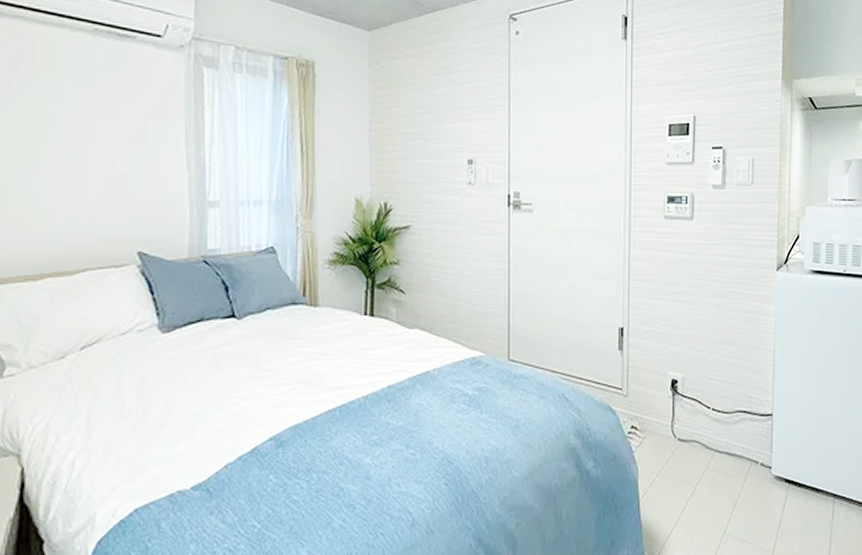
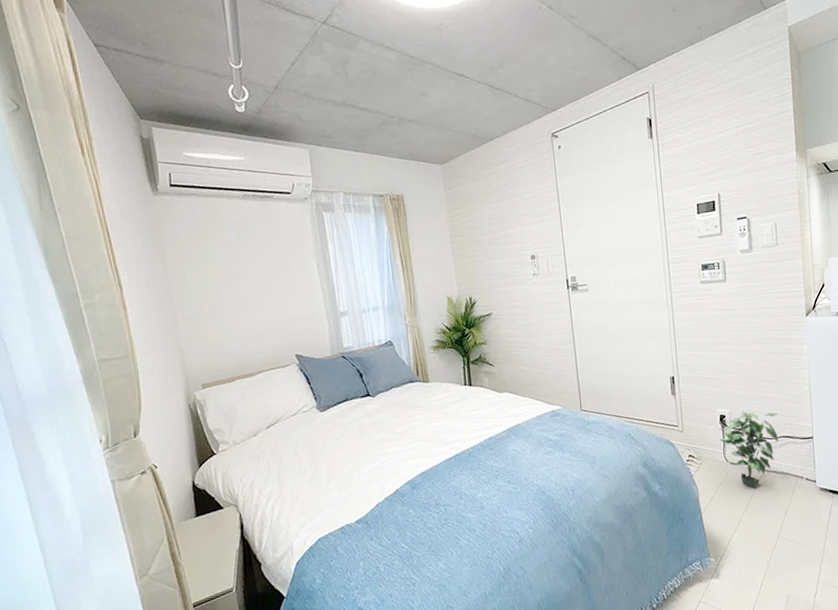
potted plant: none [668,377,736,471] -> present [719,411,779,487]

